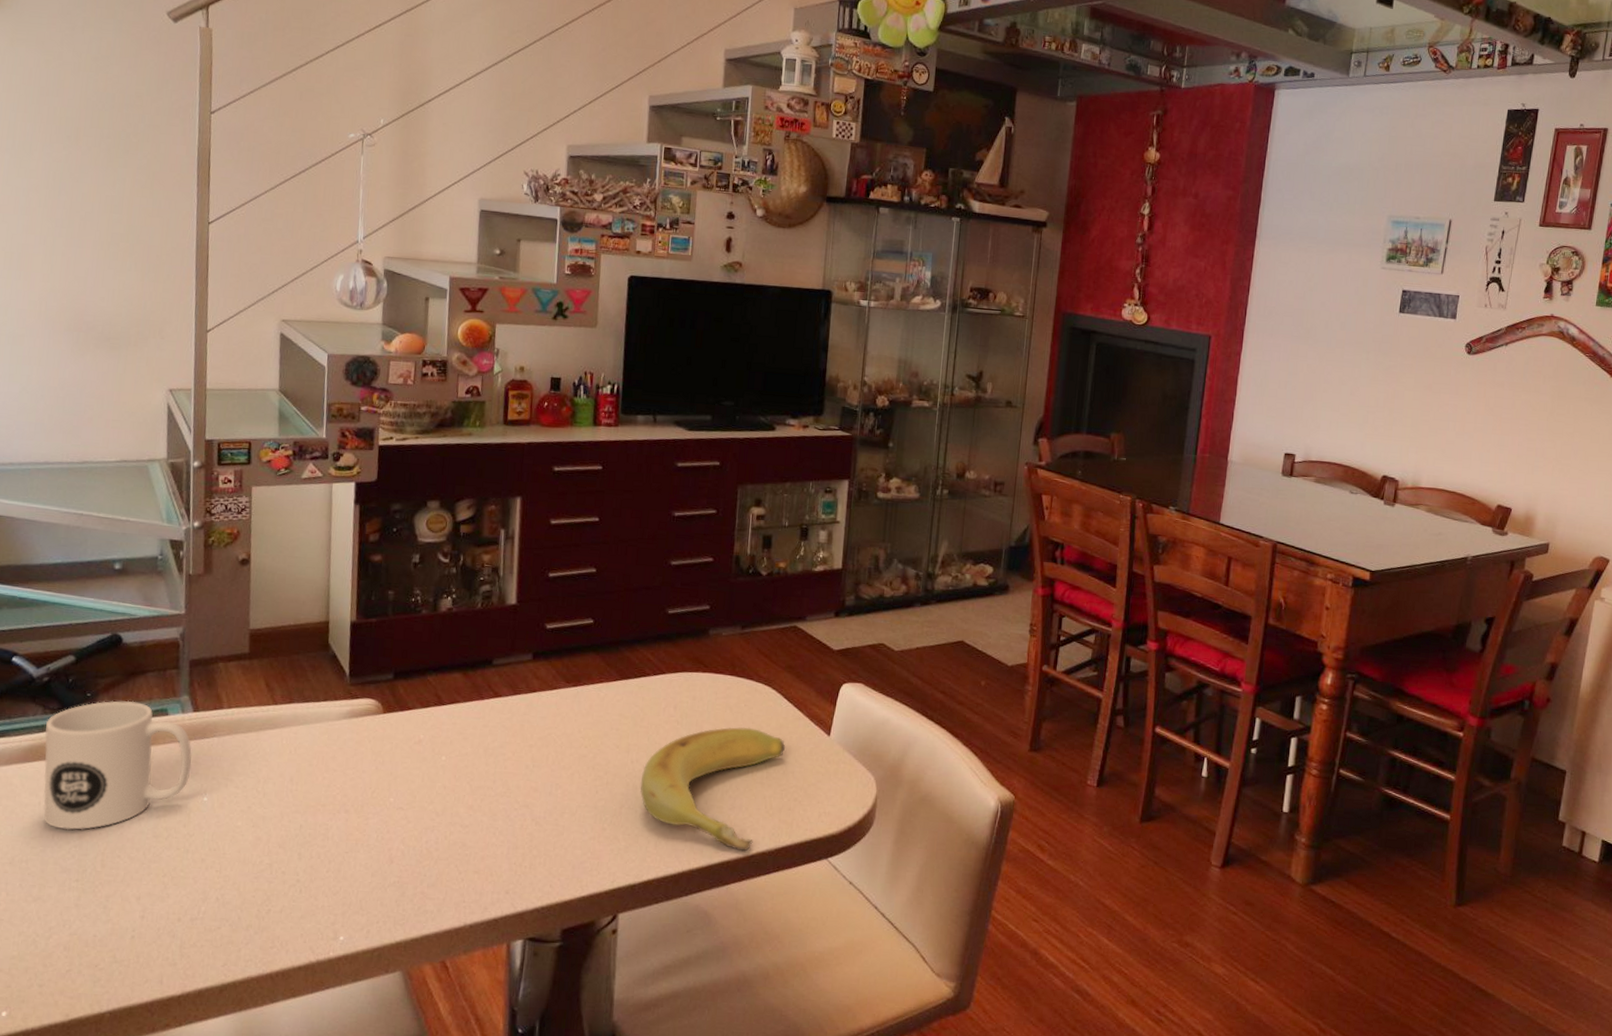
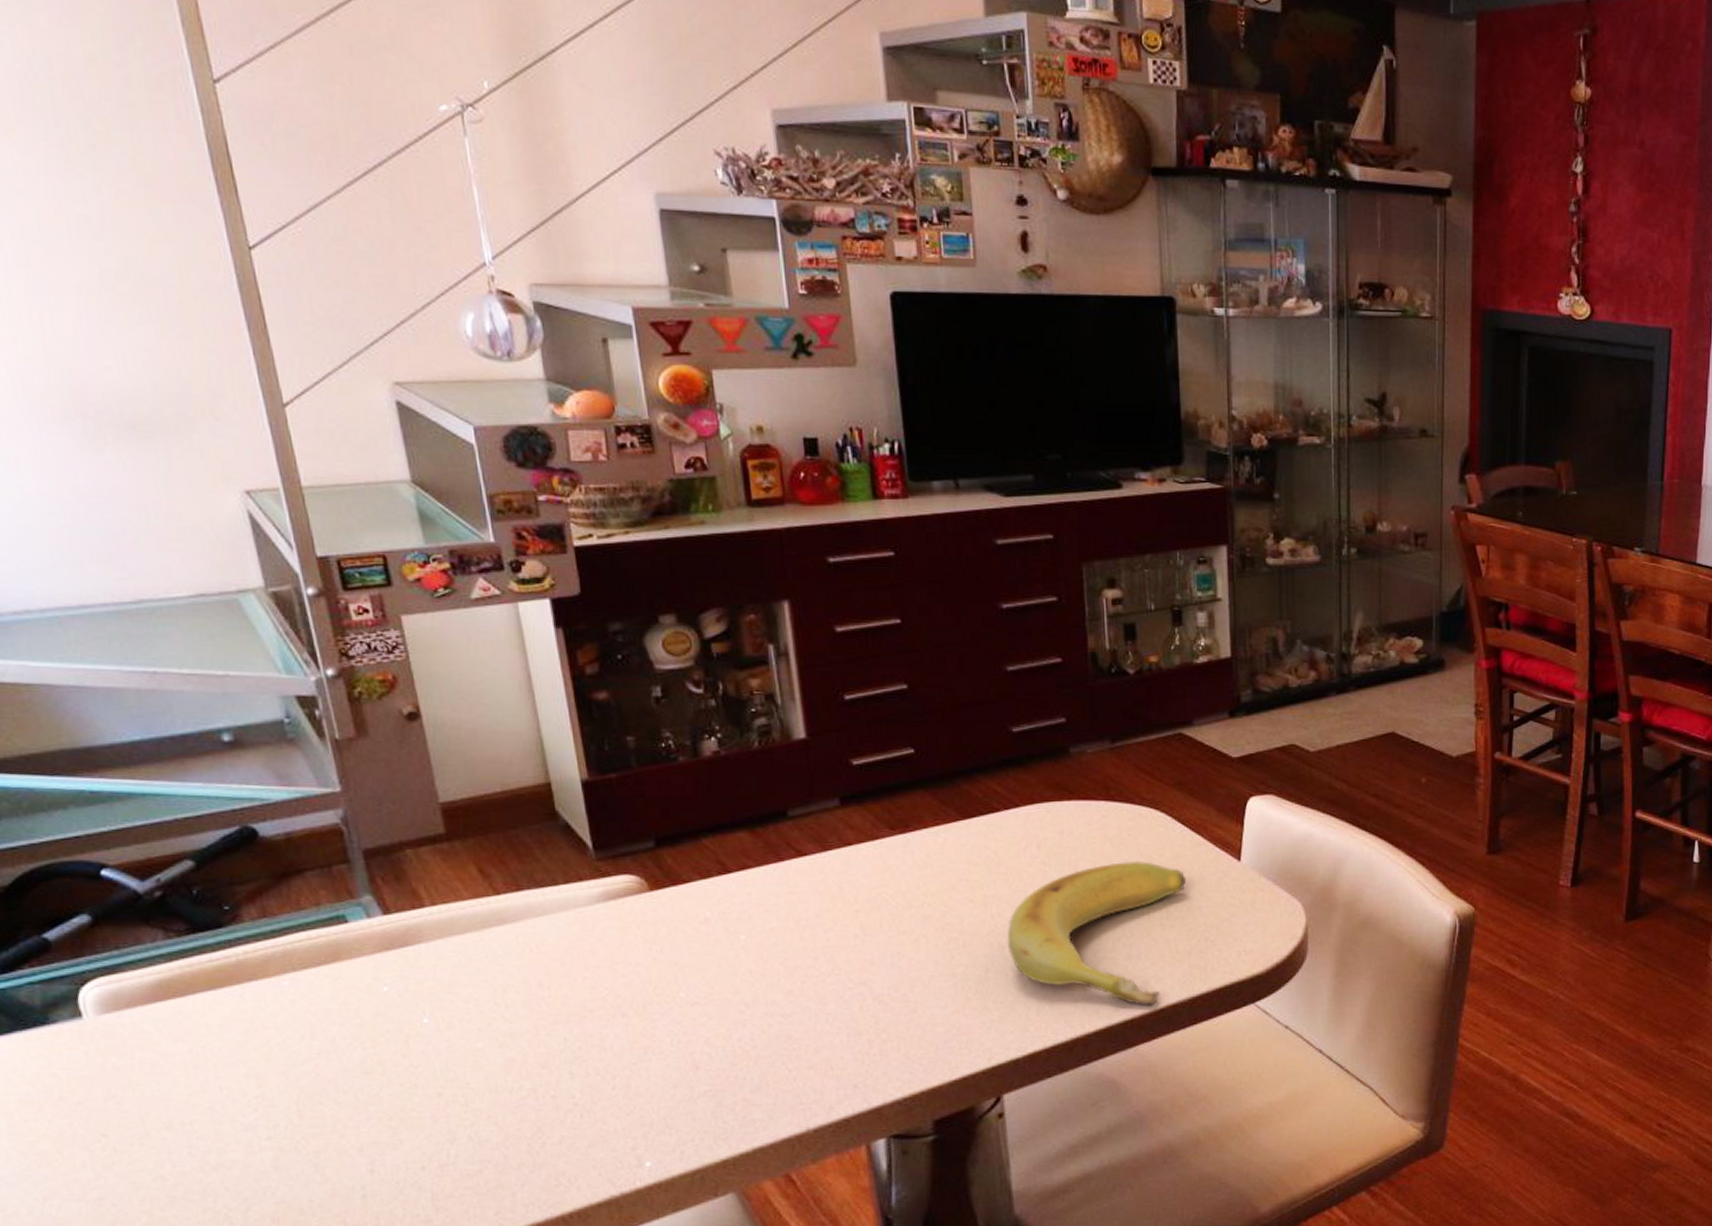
mug: present [43,700,192,830] -> none [173,909,397,1079]

